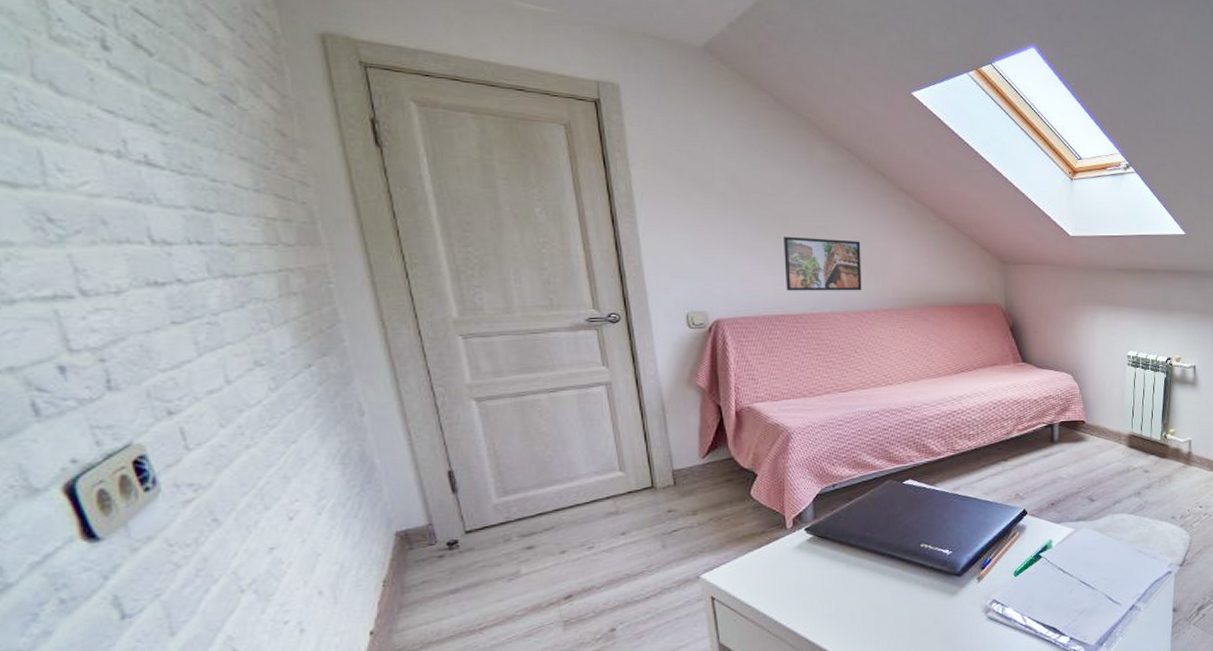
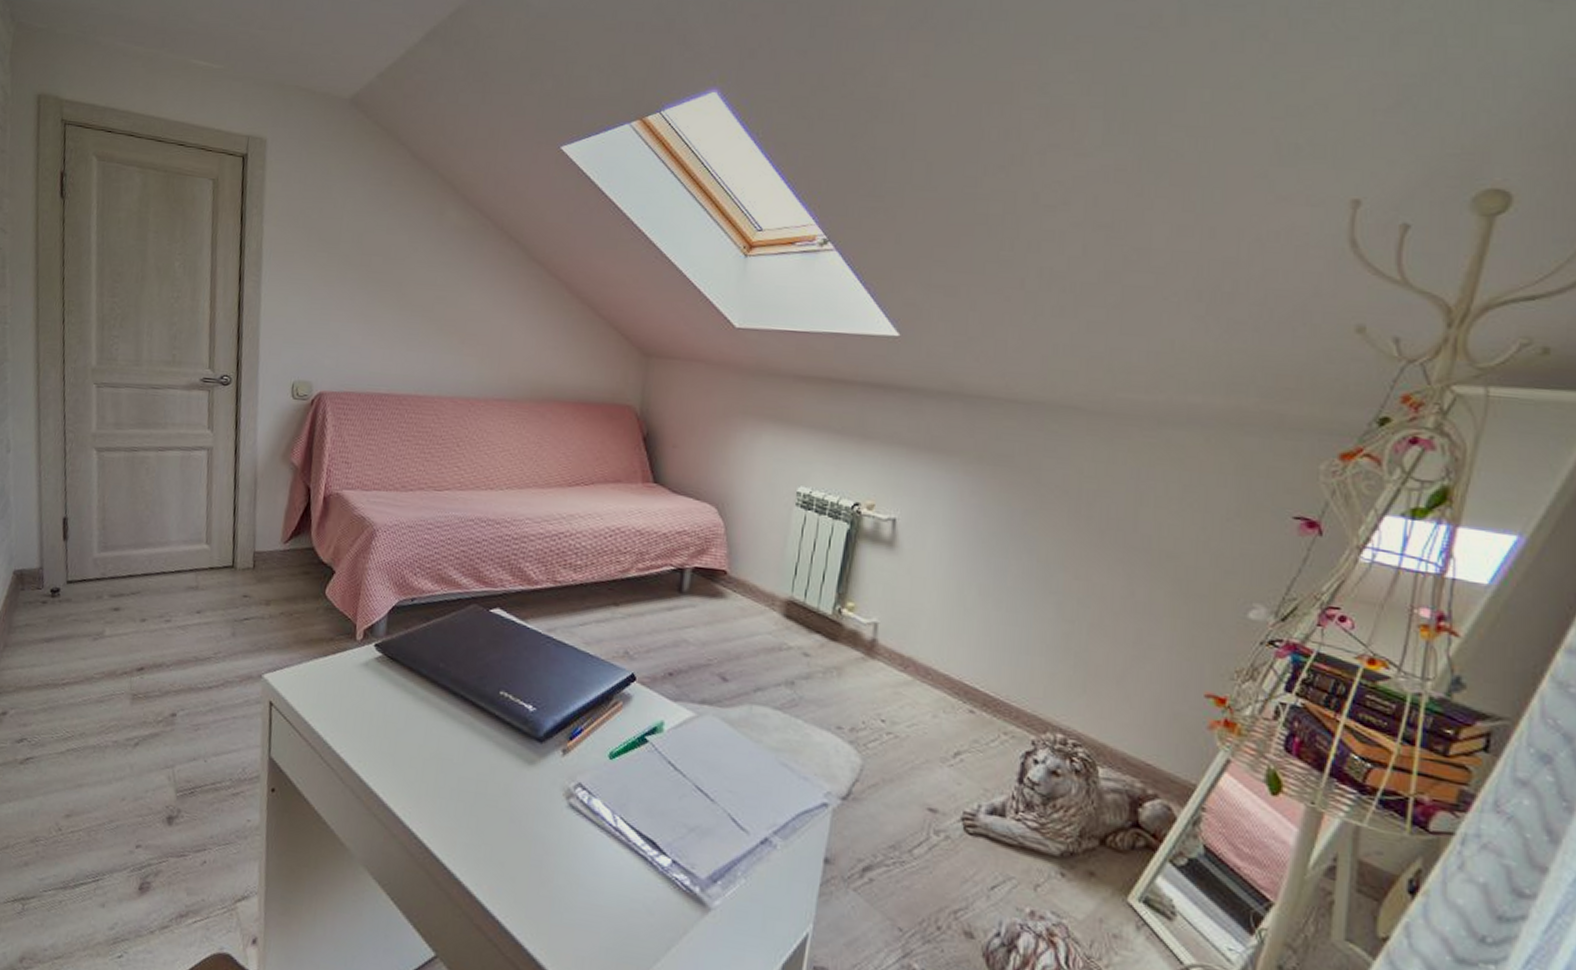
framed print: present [783,236,862,291] -> none [394,306,481,375]

